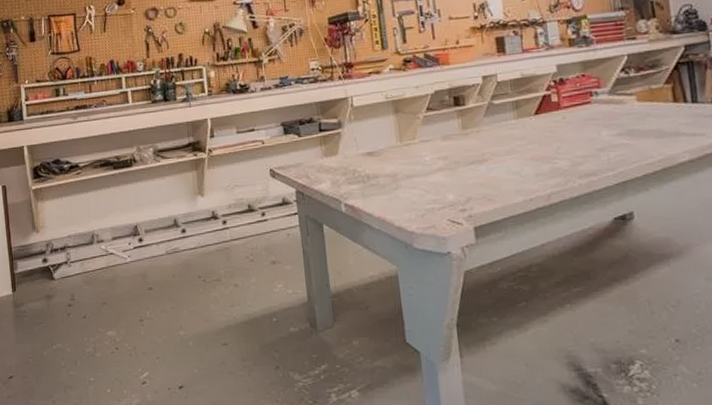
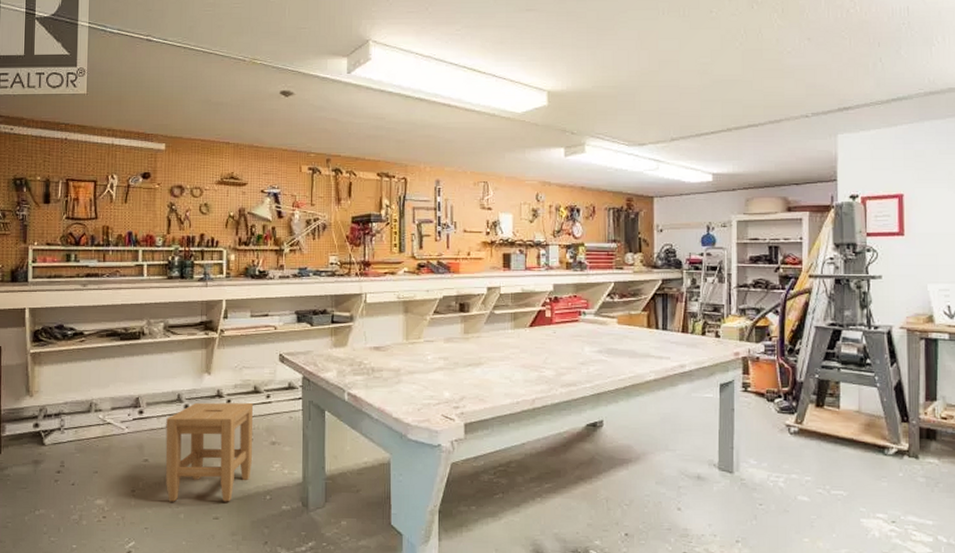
stool: none [165,221,255,330] -> present [165,402,253,502]

